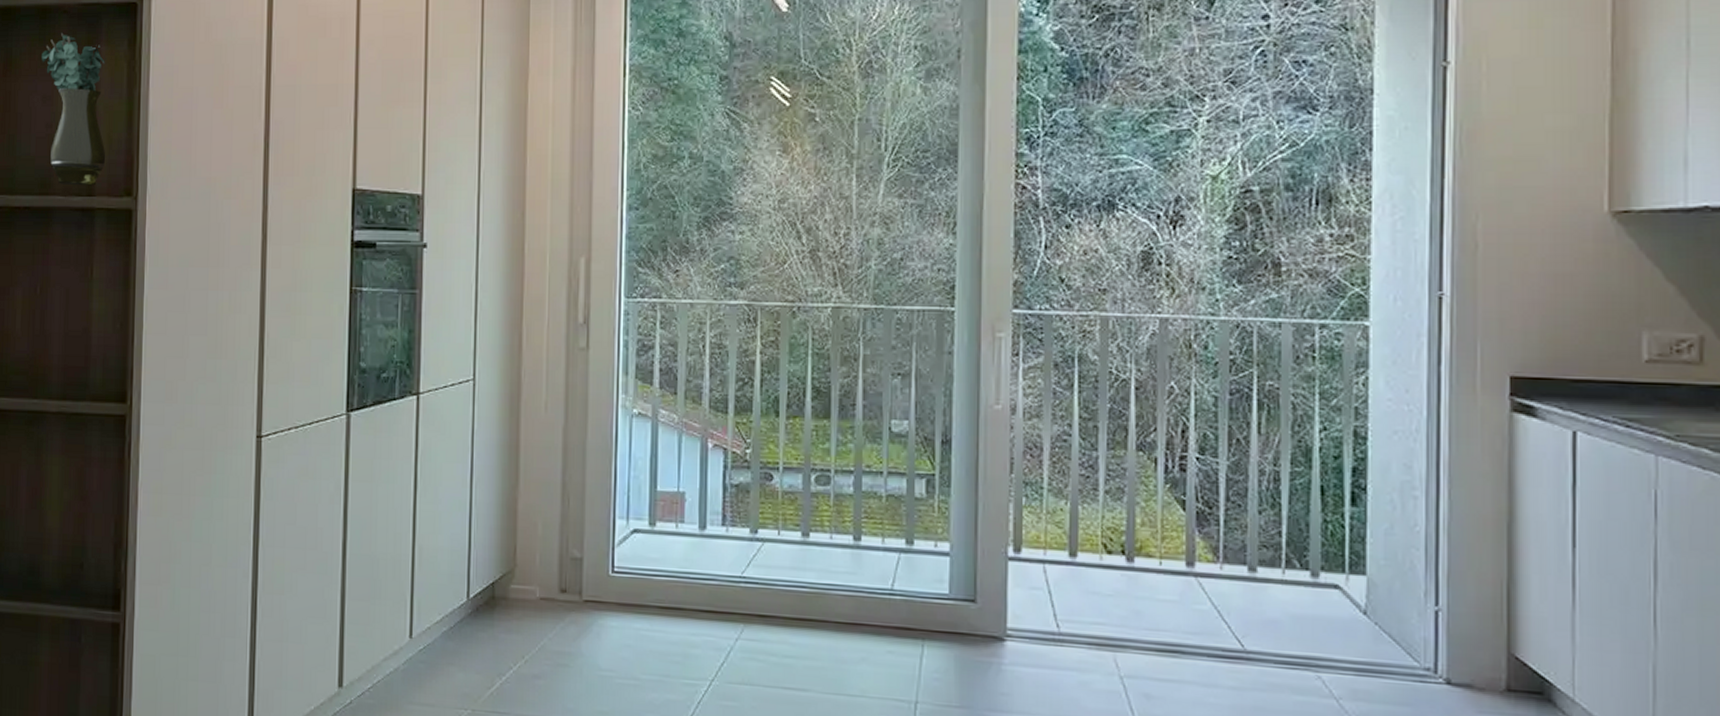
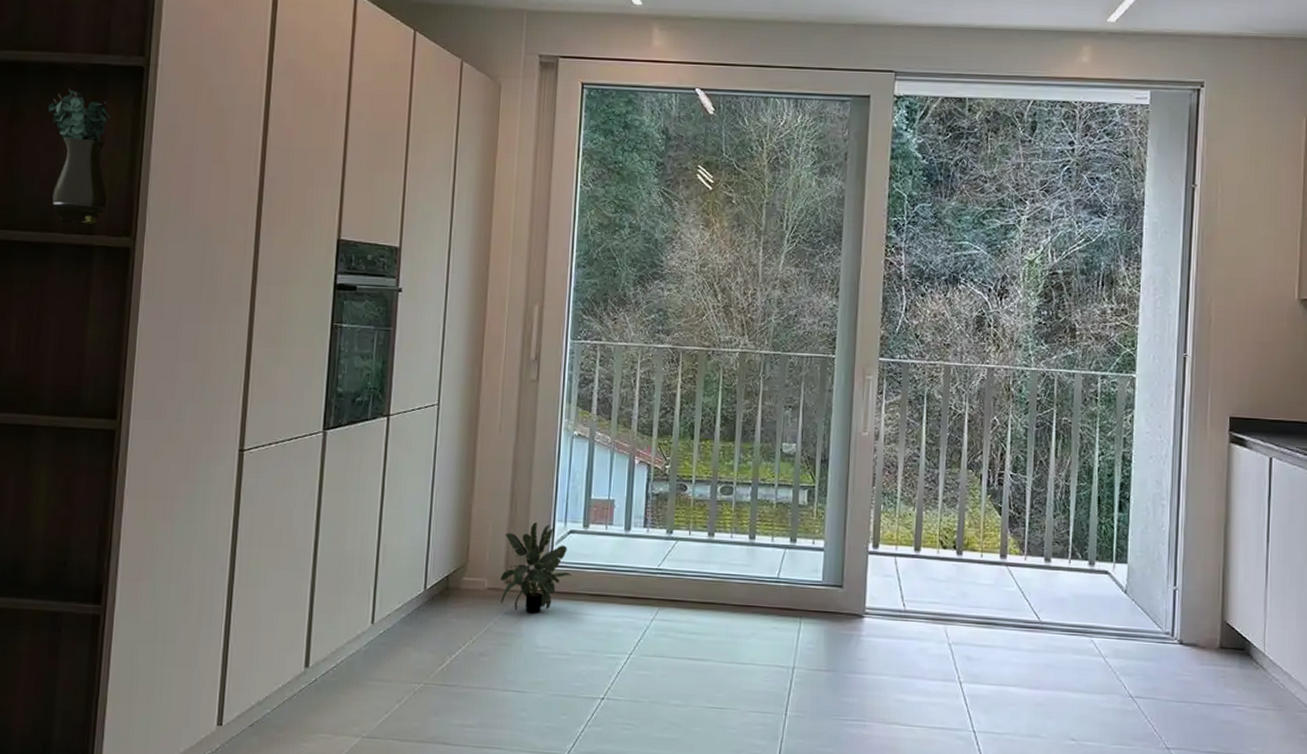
potted plant: none [553,519,638,629] -> present [500,522,572,613]

